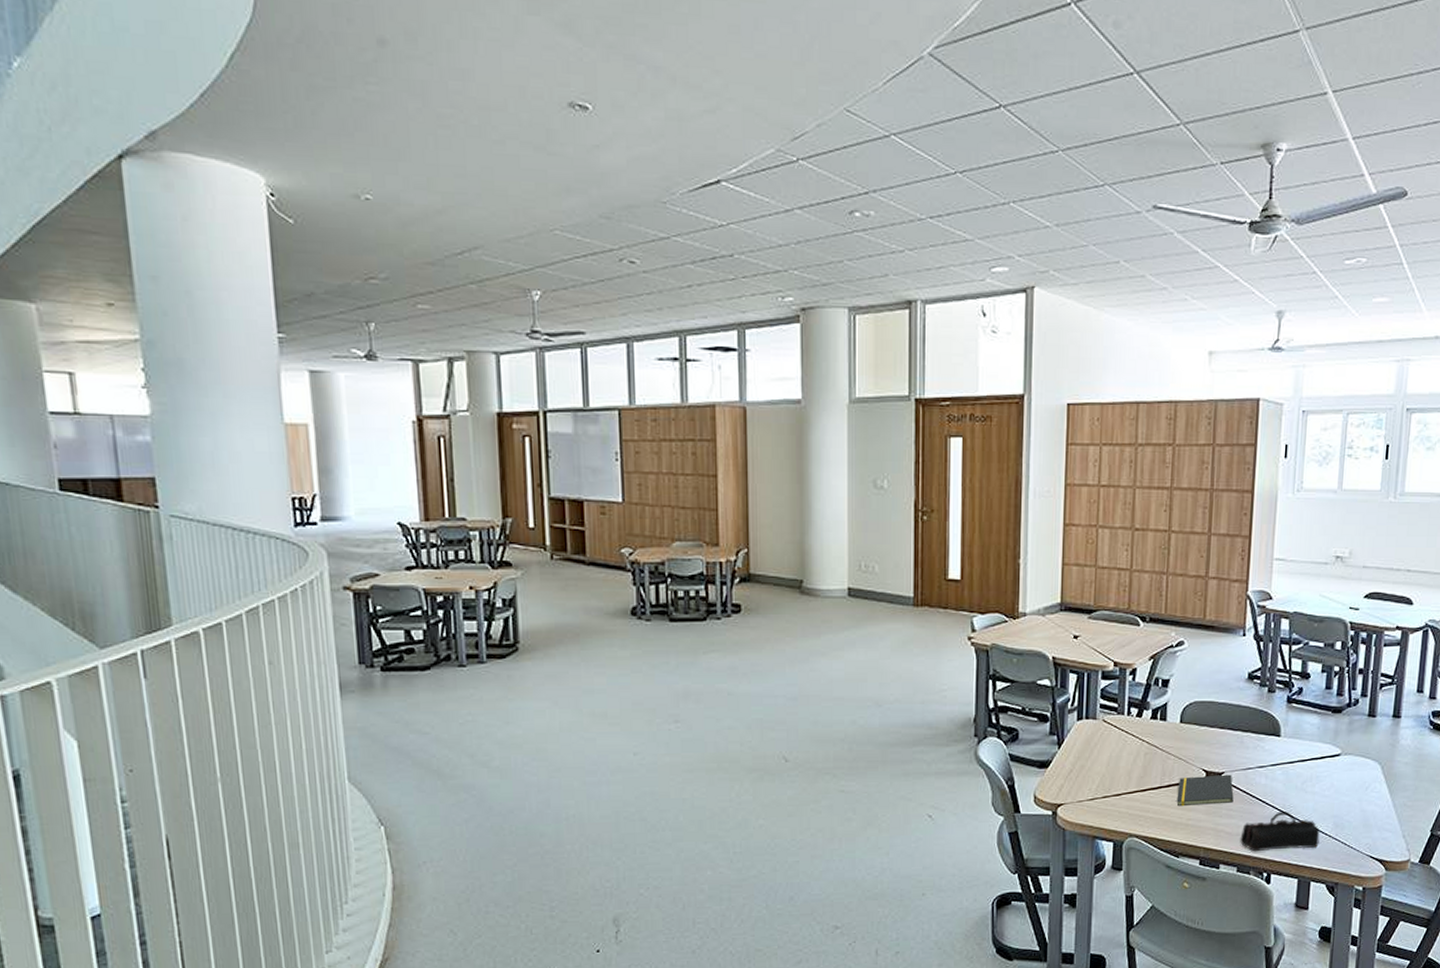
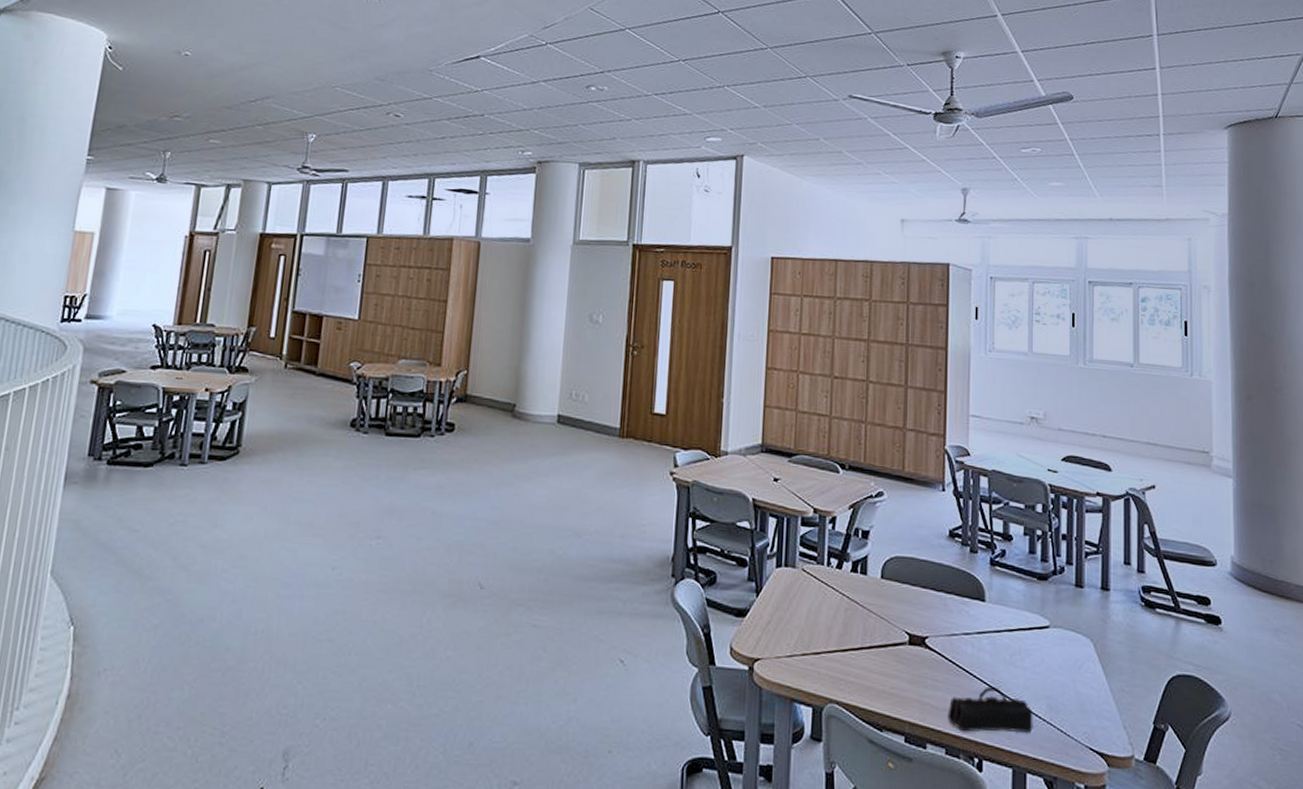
notepad: present [1176,774,1234,807] -> none [879,639,939,673]

